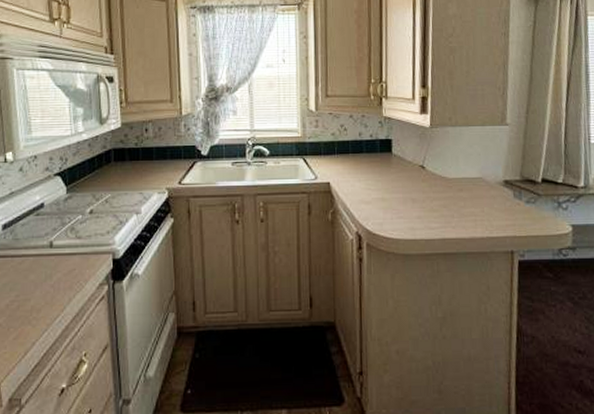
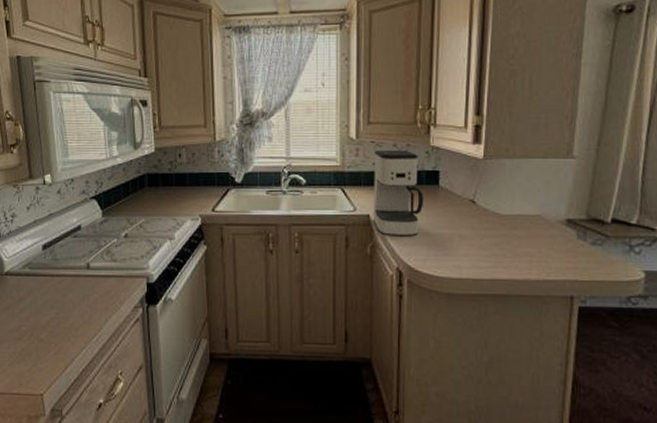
coffee maker: none [332,120,379,202] -> present [372,149,424,237]

